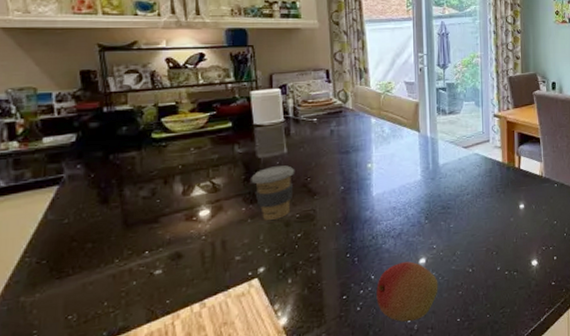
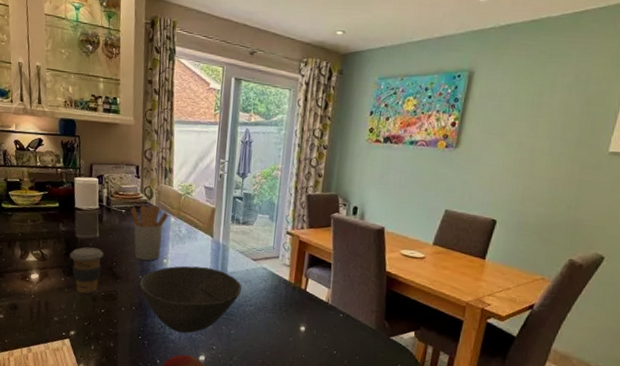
utensil holder: none [324,108,369,170] -> present [130,205,169,261]
bowl: none [341,164,457,239] -> present [139,266,242,333]

